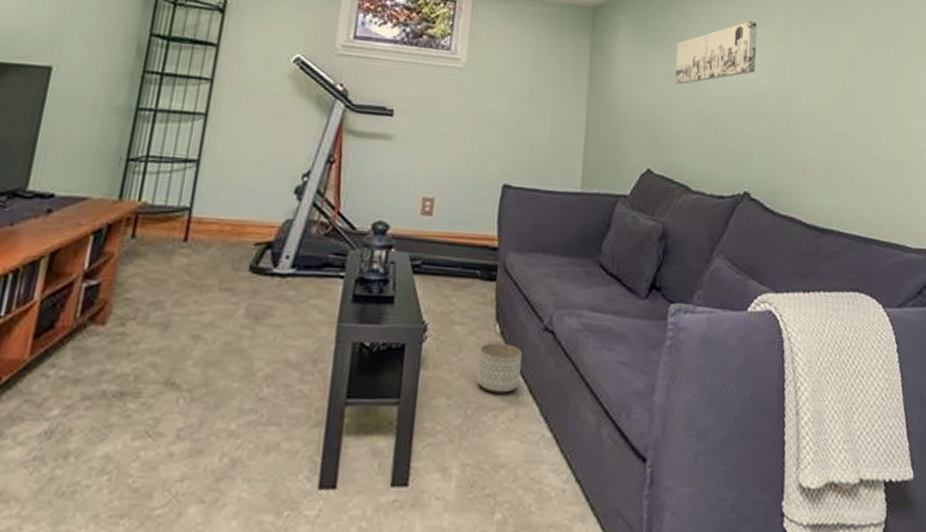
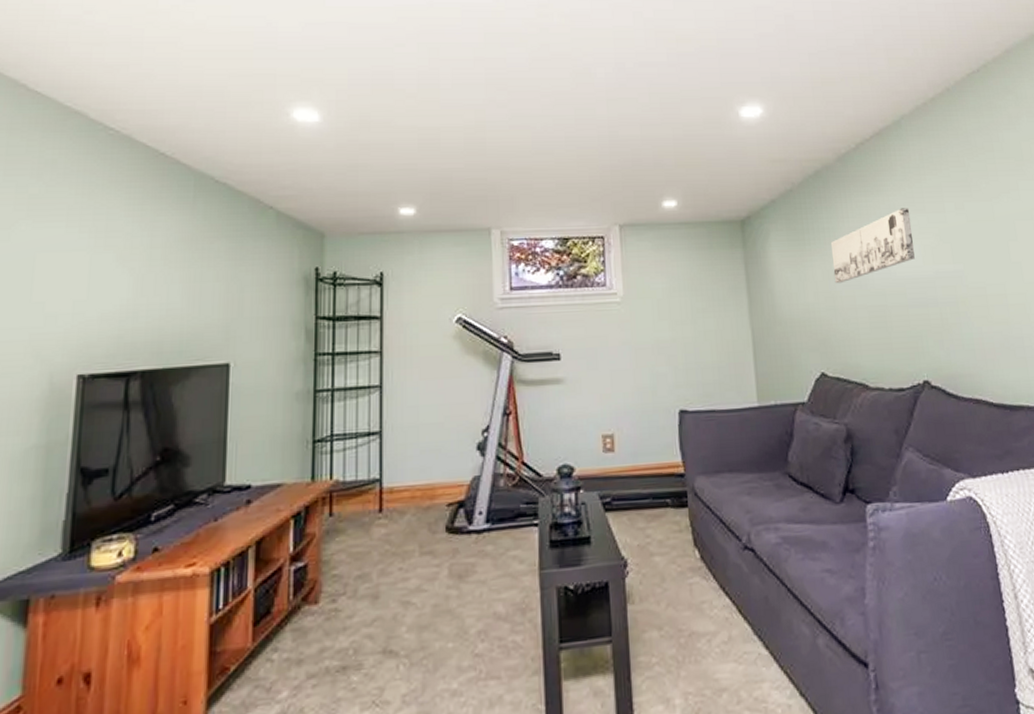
planter: present [475,342,522,394] -> none [681,567,728,618]

